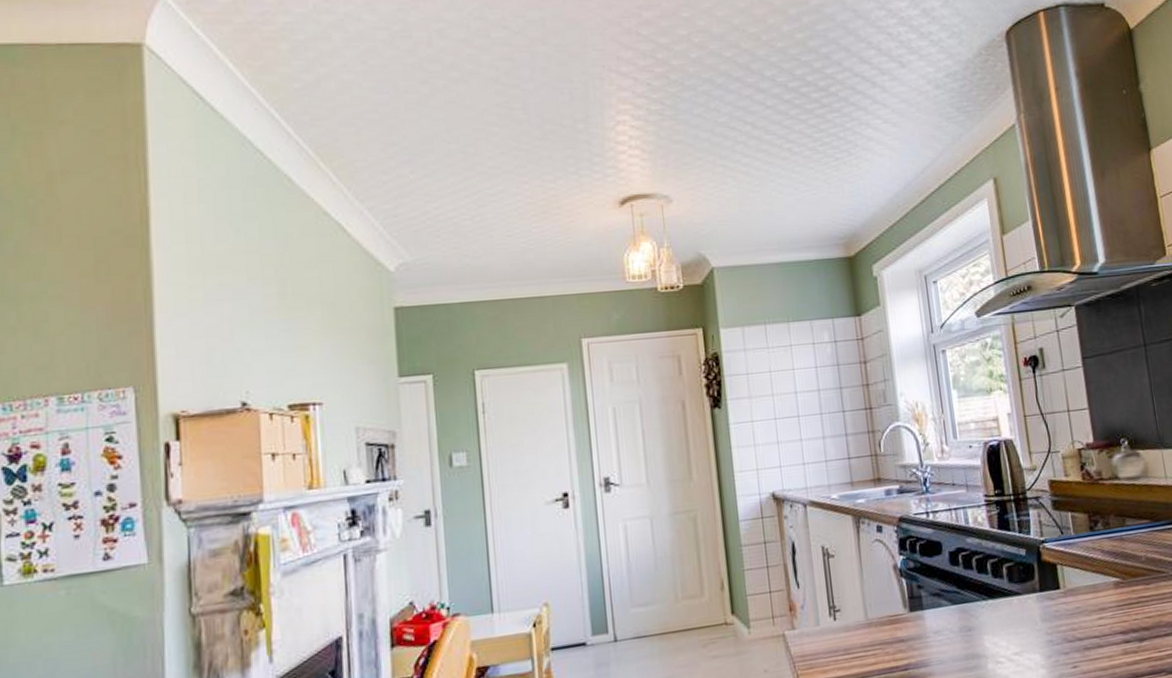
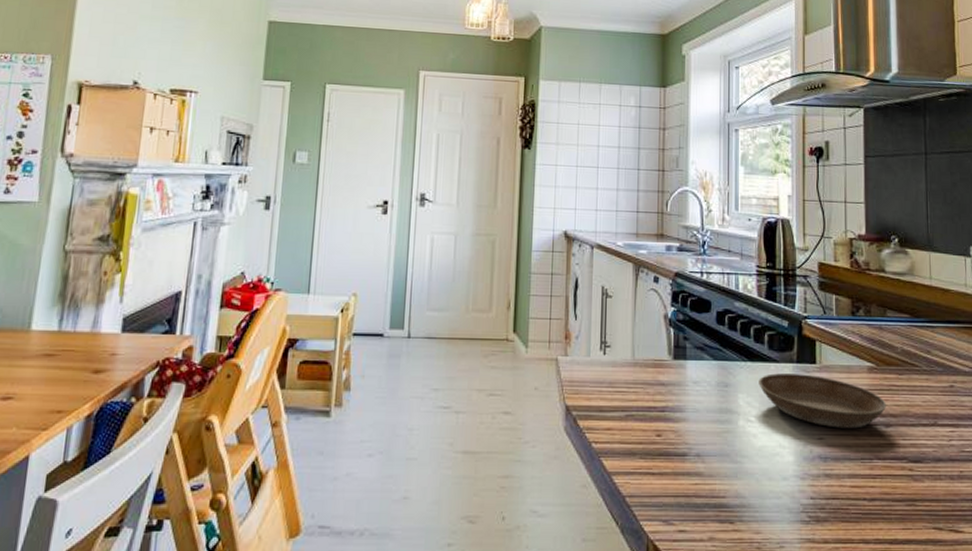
saucer: none [1002,601,1138,654] -> present [759,373,887,429]

